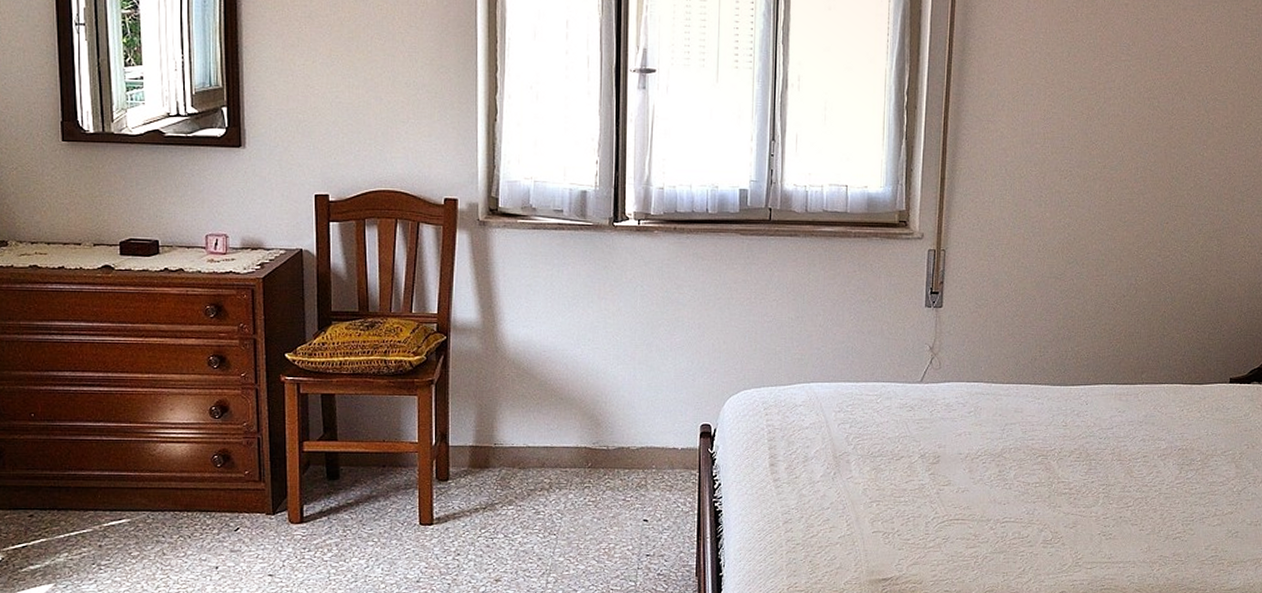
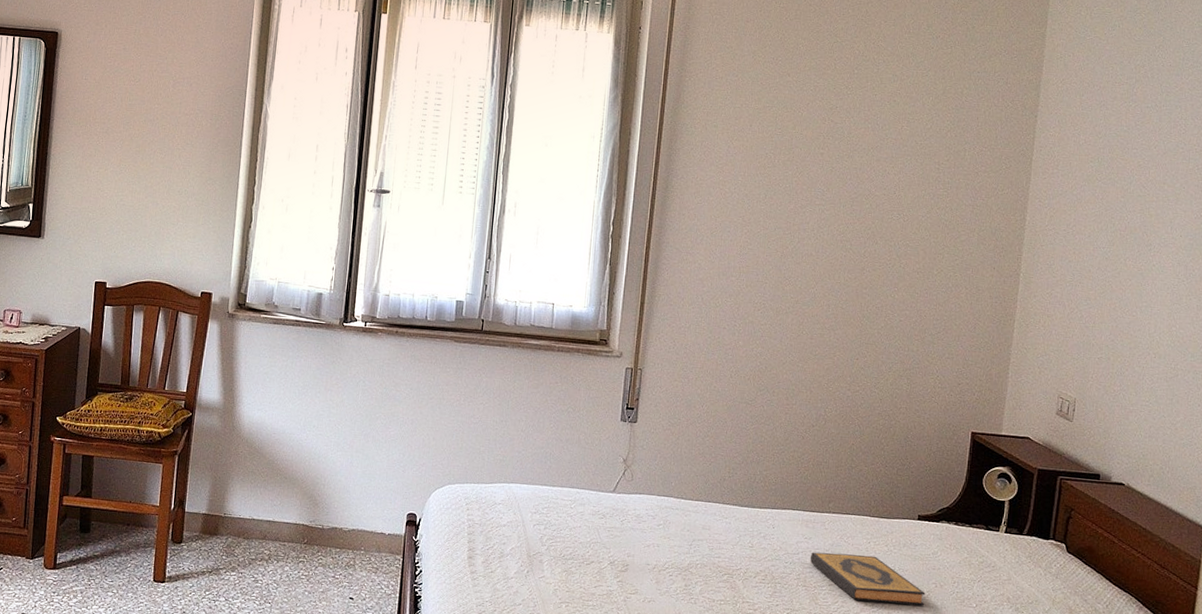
hardback book: none [1124,423,1238,469] -> present [810,552,926,606]

